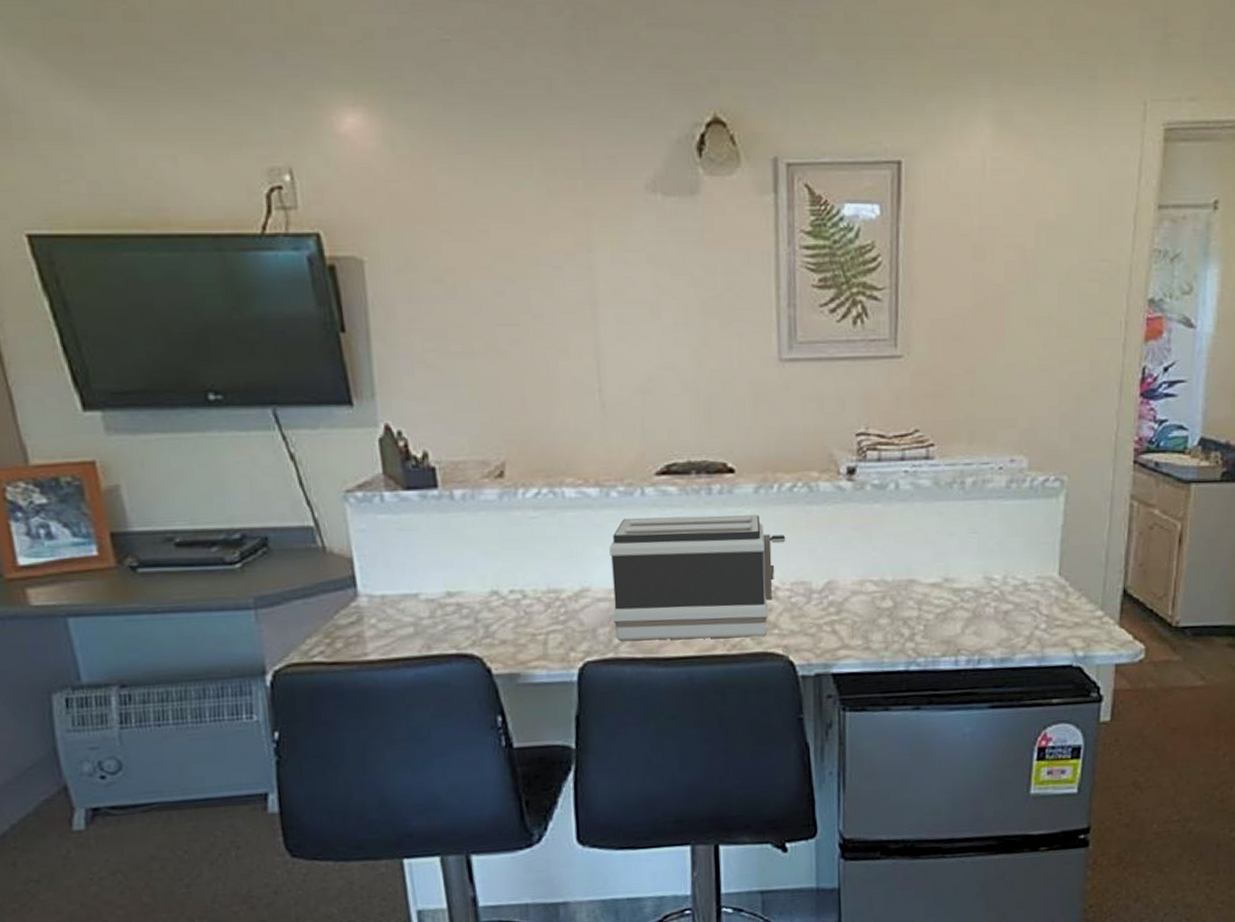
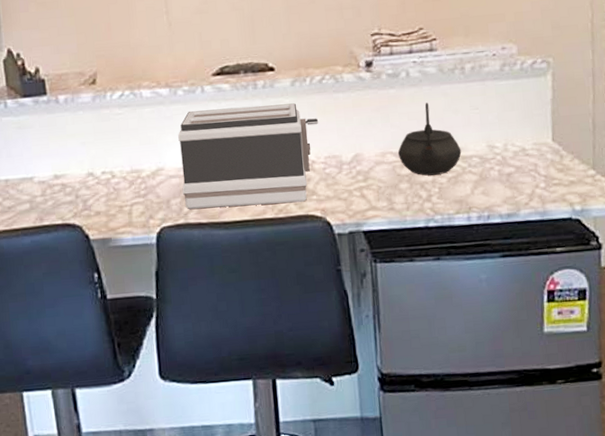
kettle: none [878,522,954,610] -> present [397,102,462,176]

